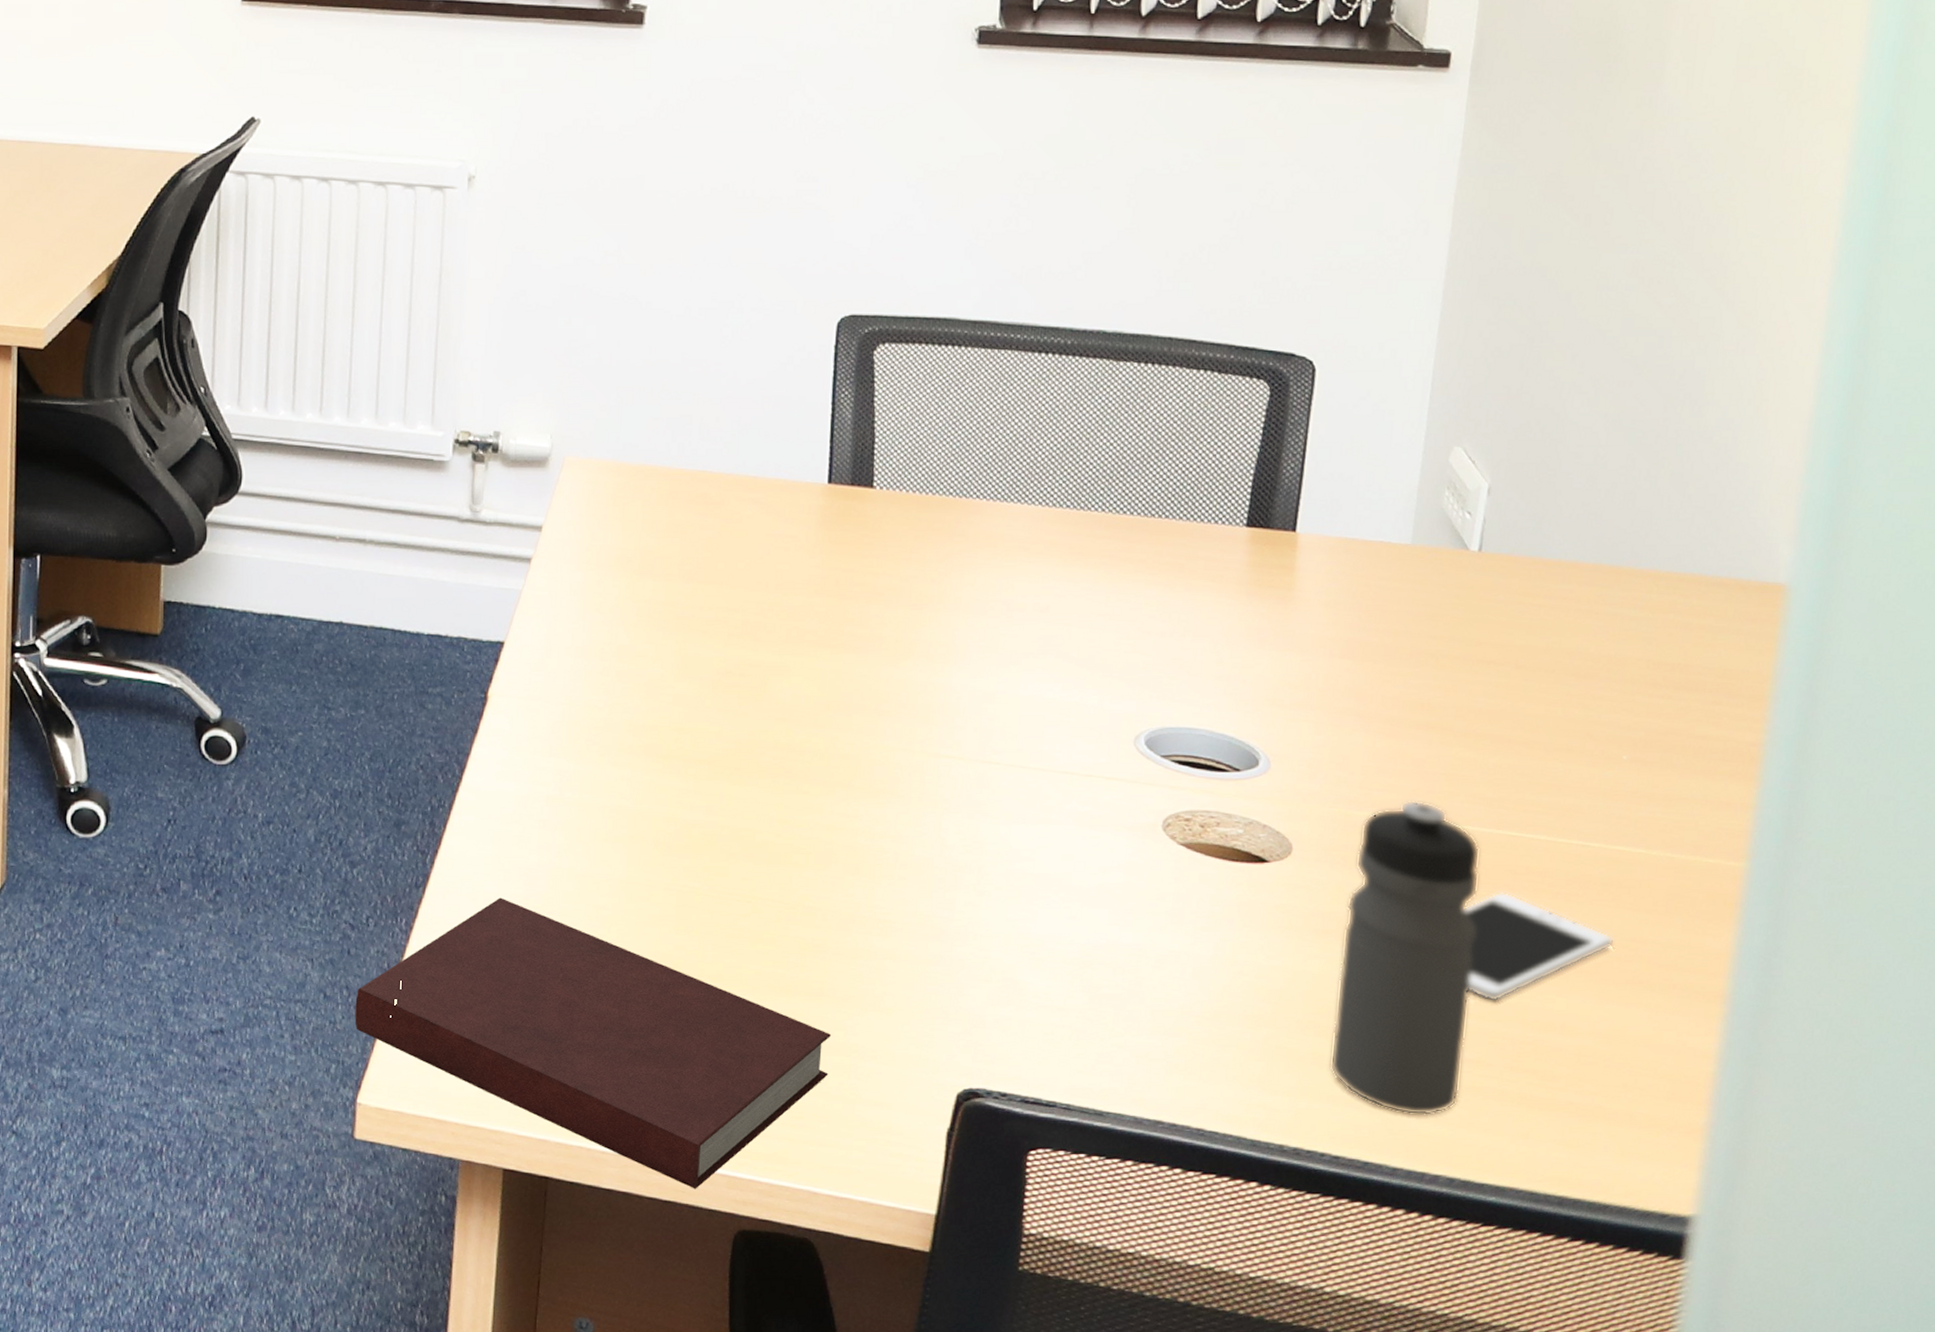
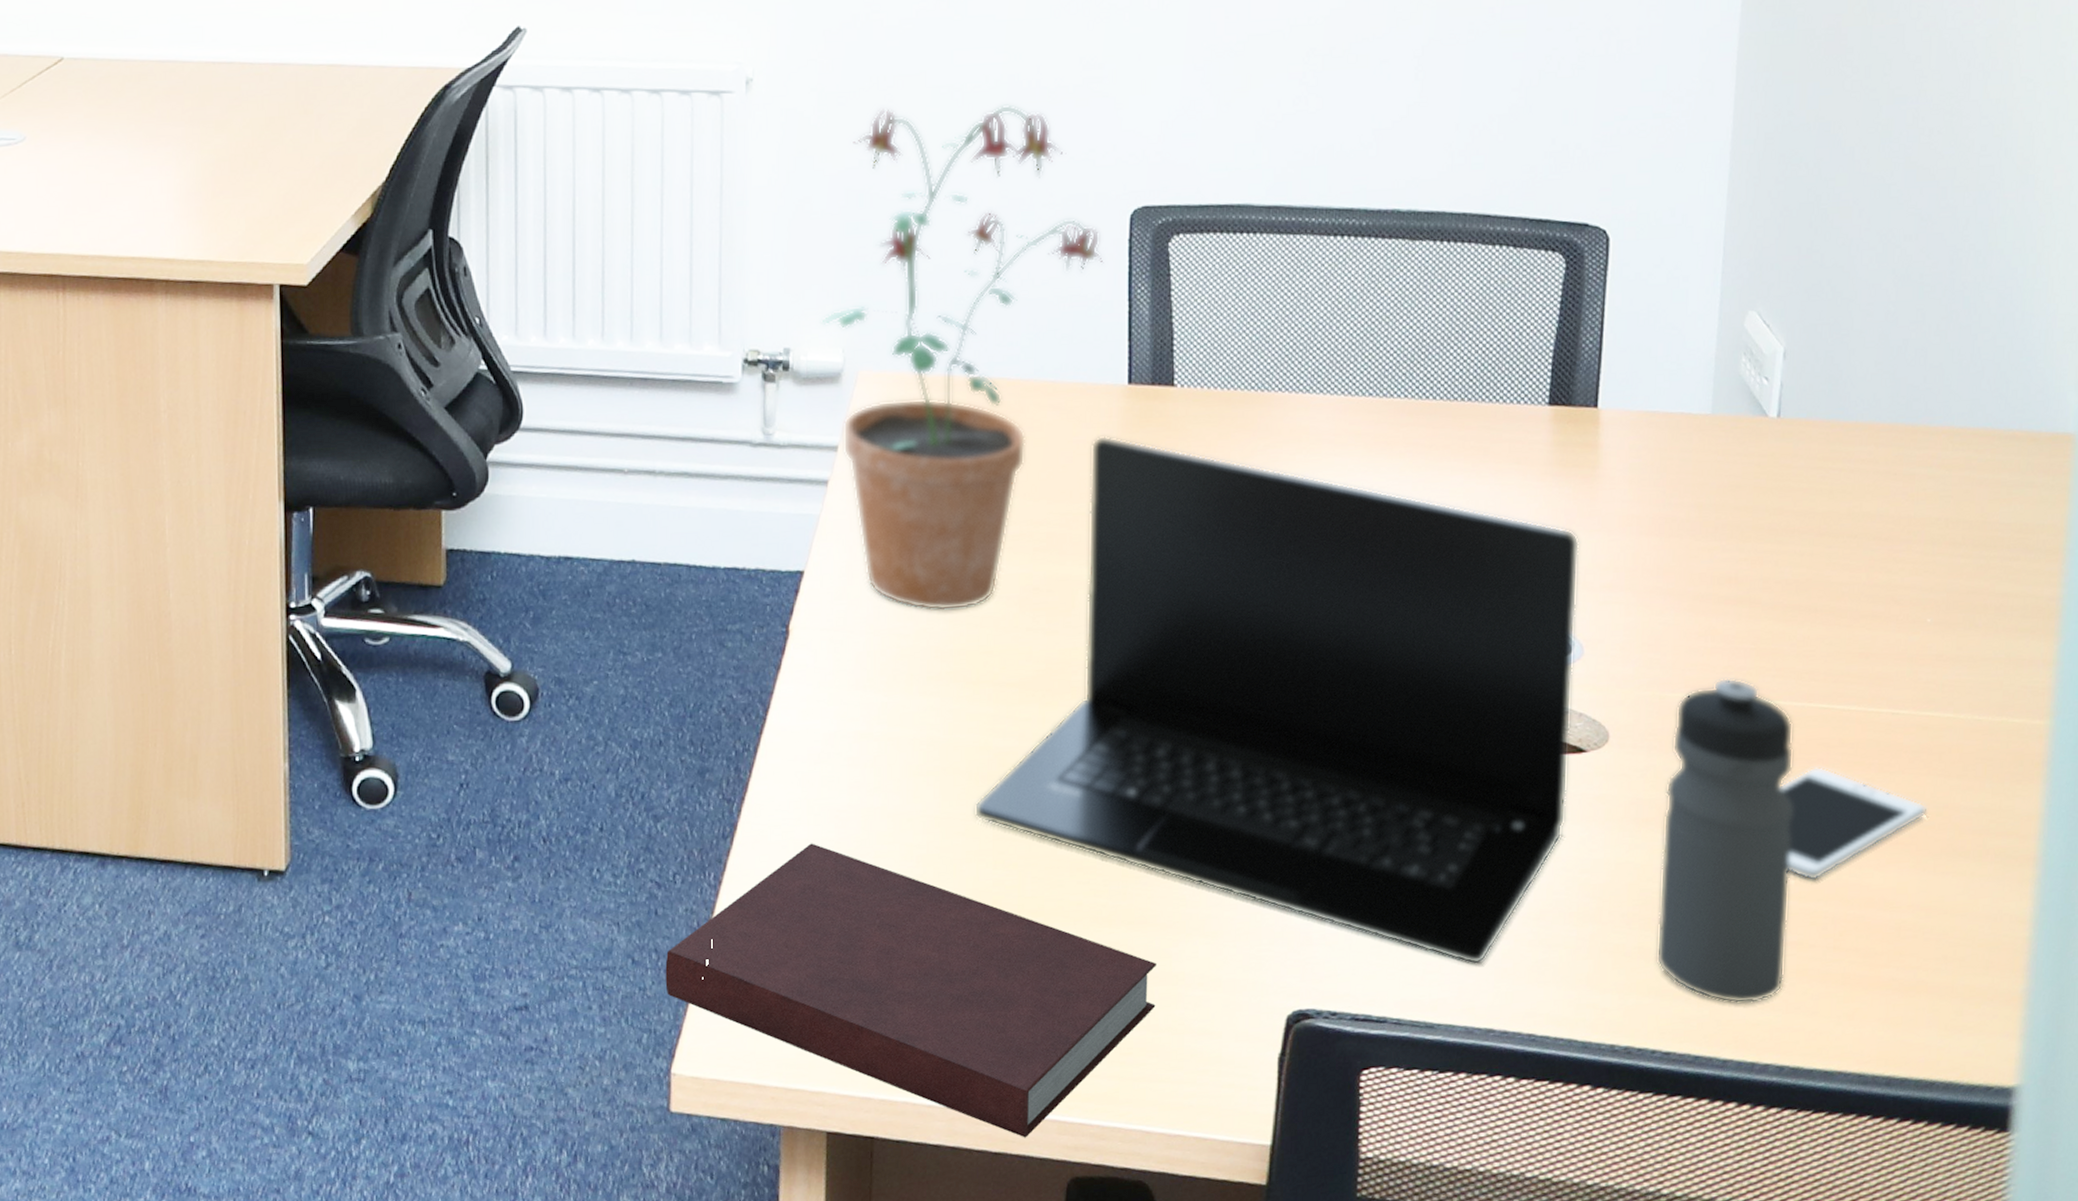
potted plant: none [530,210,810,688] -> present [820,104,1104,611]
laptop: none [659,530,1272,1058] -> present [974,435,1580,964]

